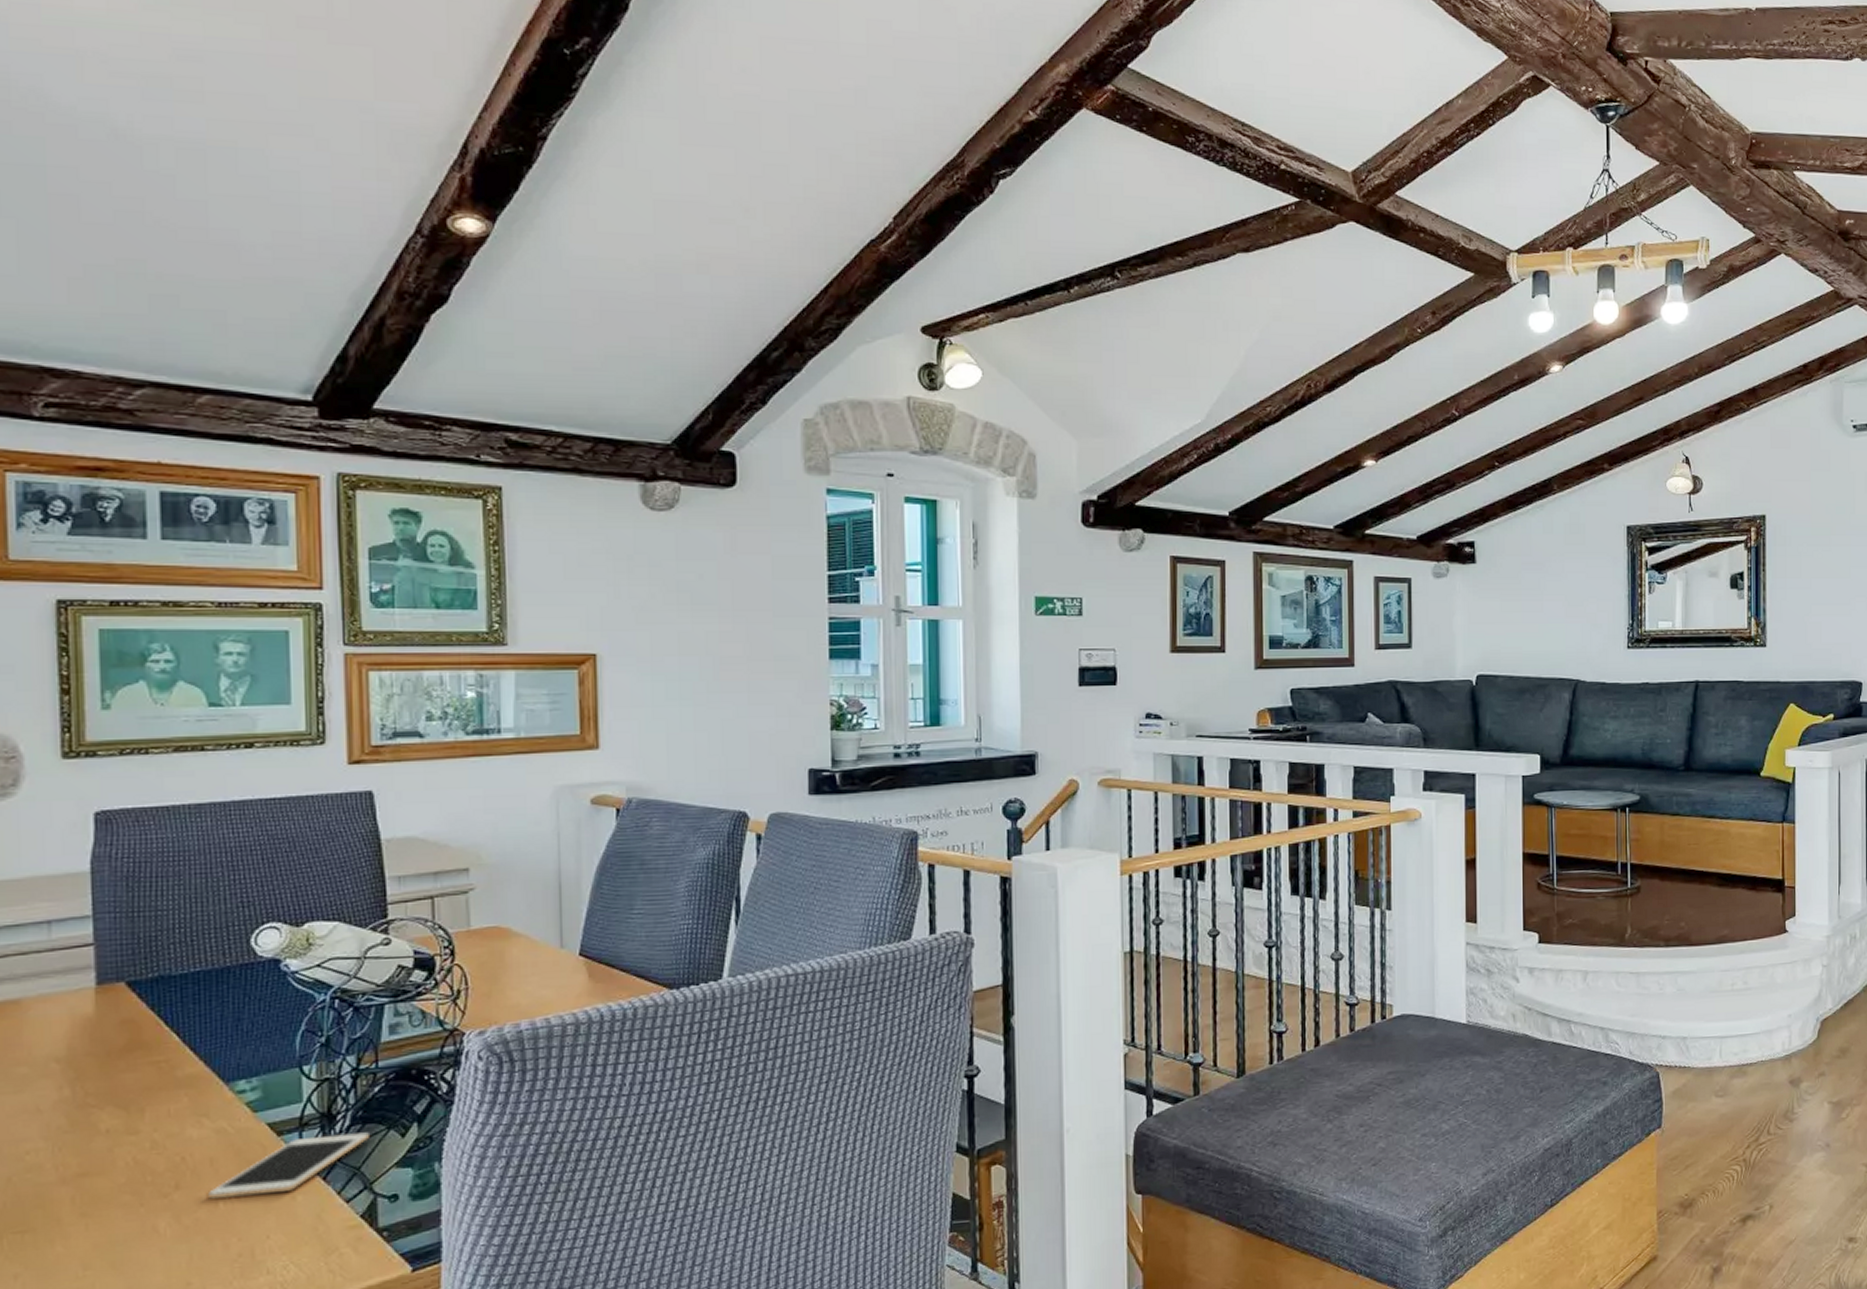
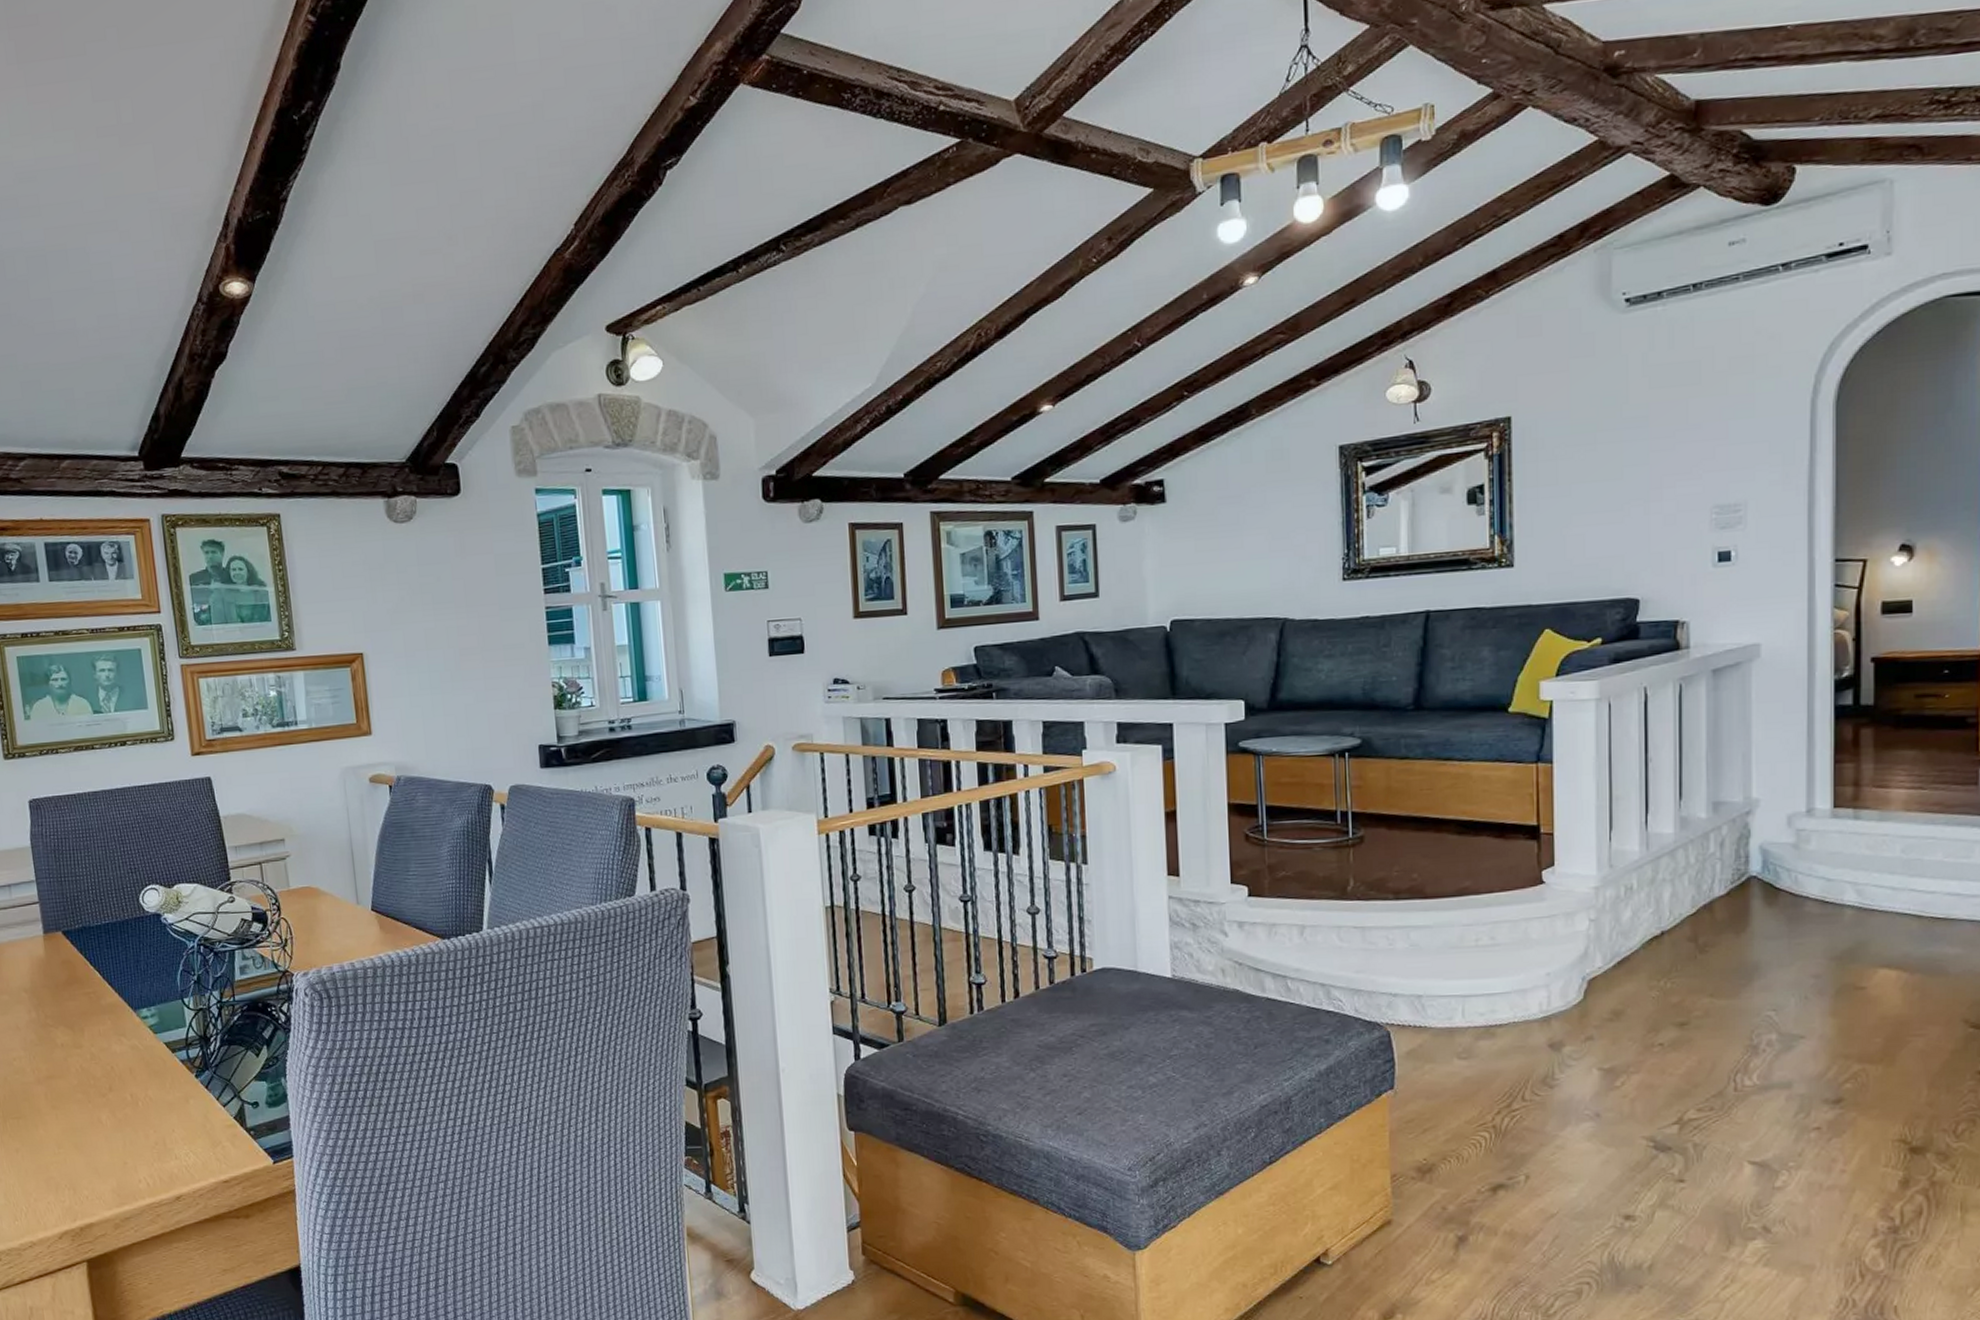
cell phone: present [209,1132,369,1199] -> none [131,1052,234,1100]

